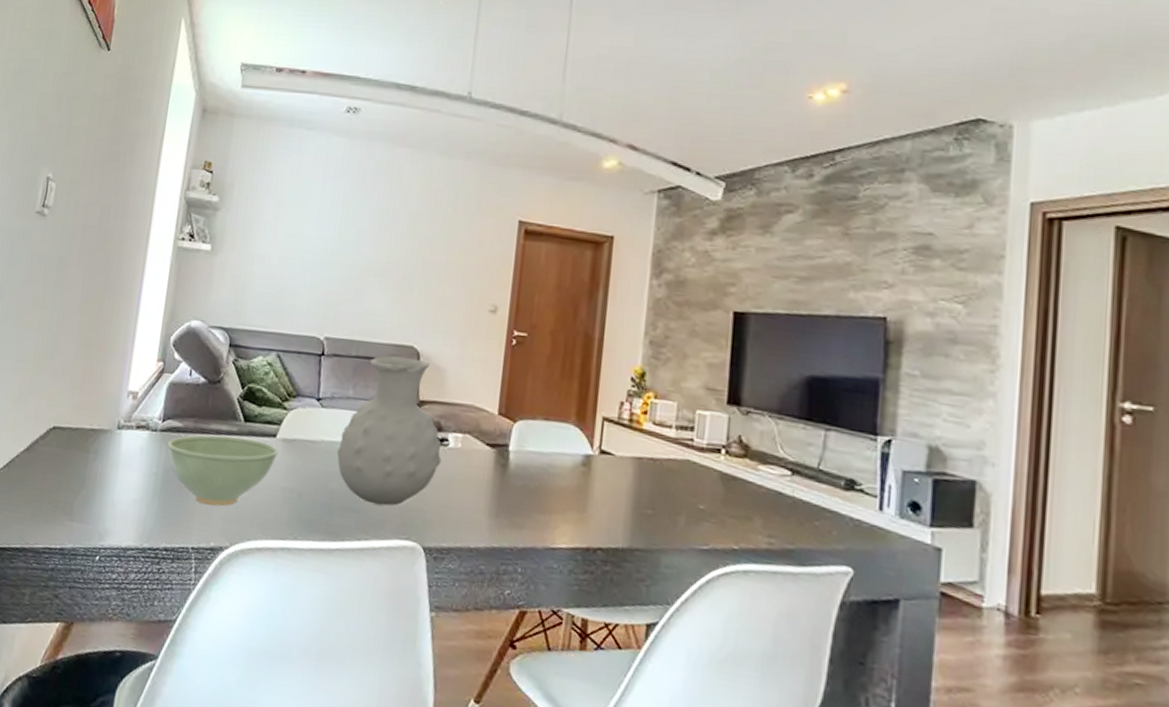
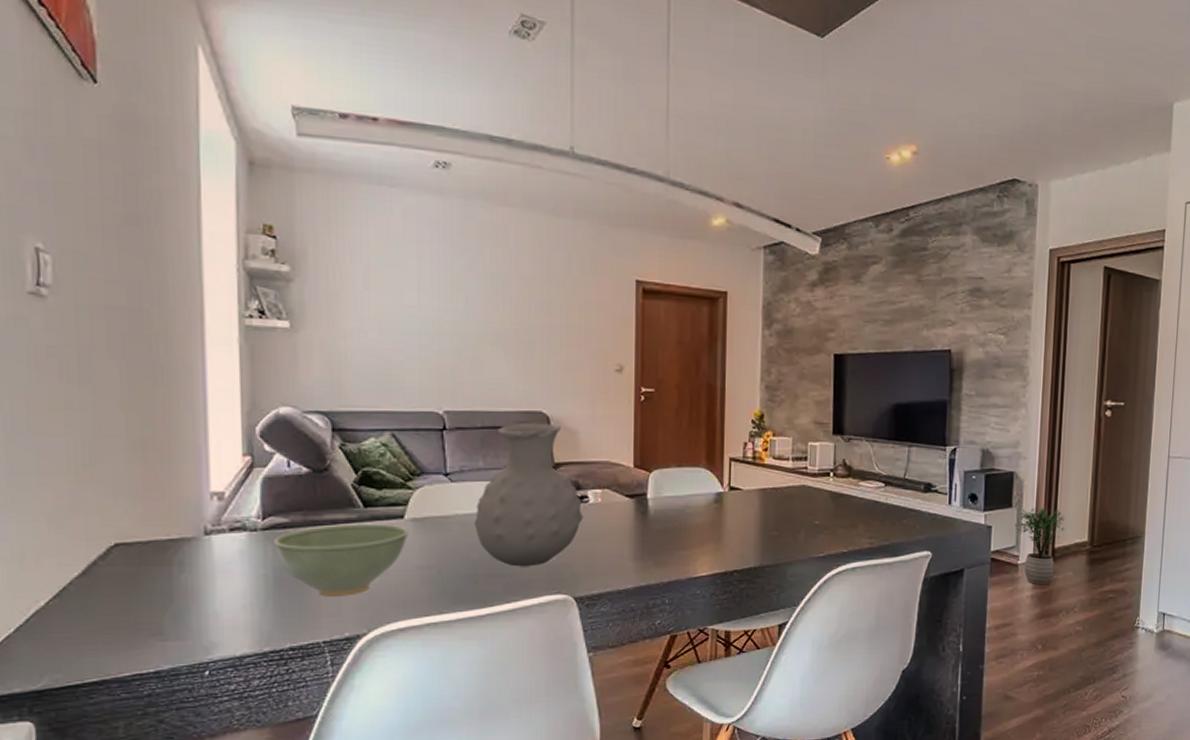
potted plant: none [977,532,1059,646] -> present [1015,507,1066,585]

